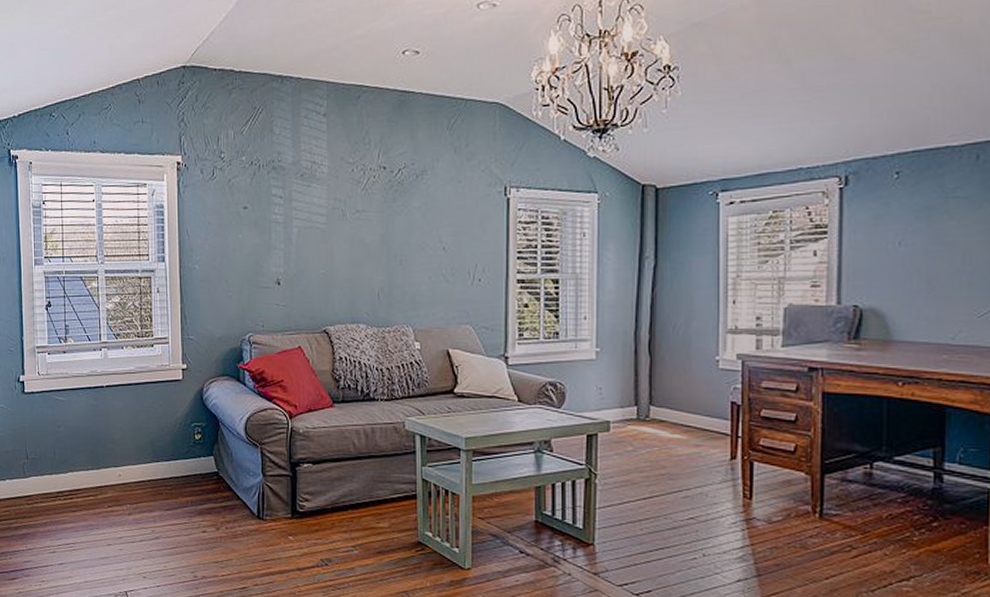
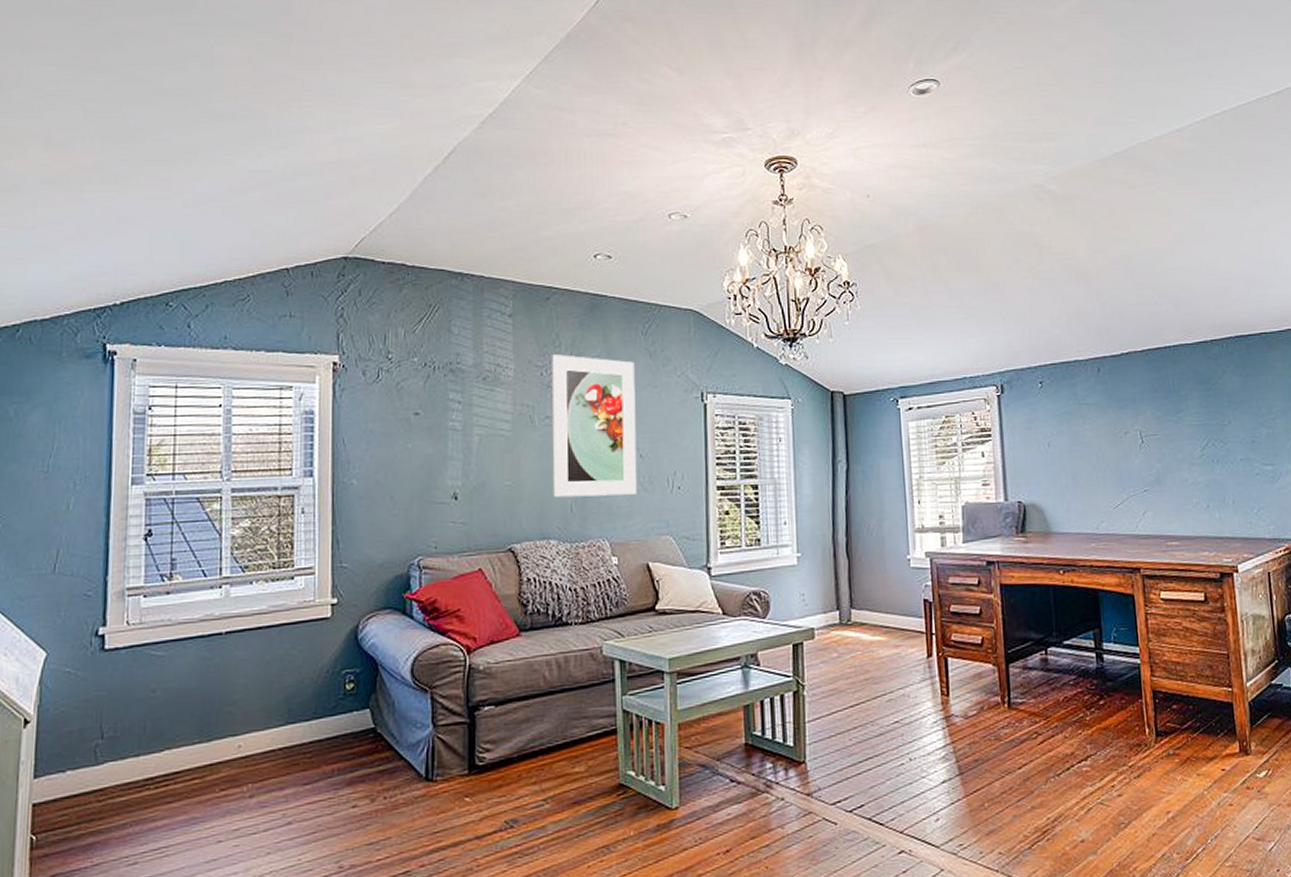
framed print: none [361,151,440,286] -> present [551,354,638,498]

